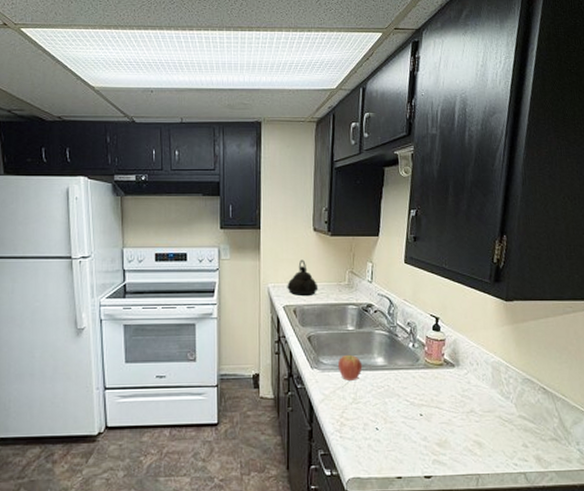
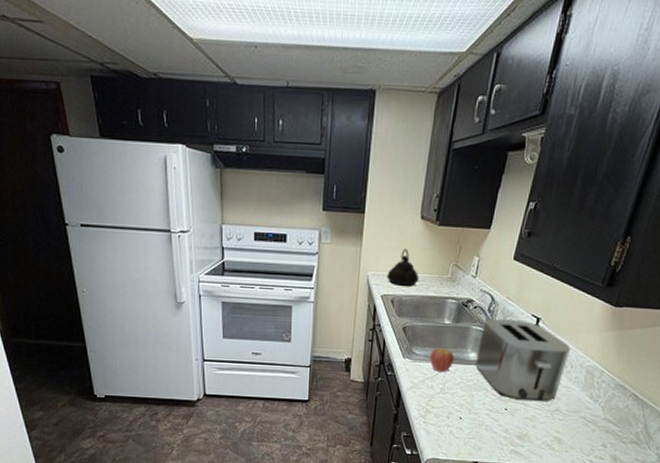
toaster: none [383,321,474,403] -> present [475,319,571,401]

